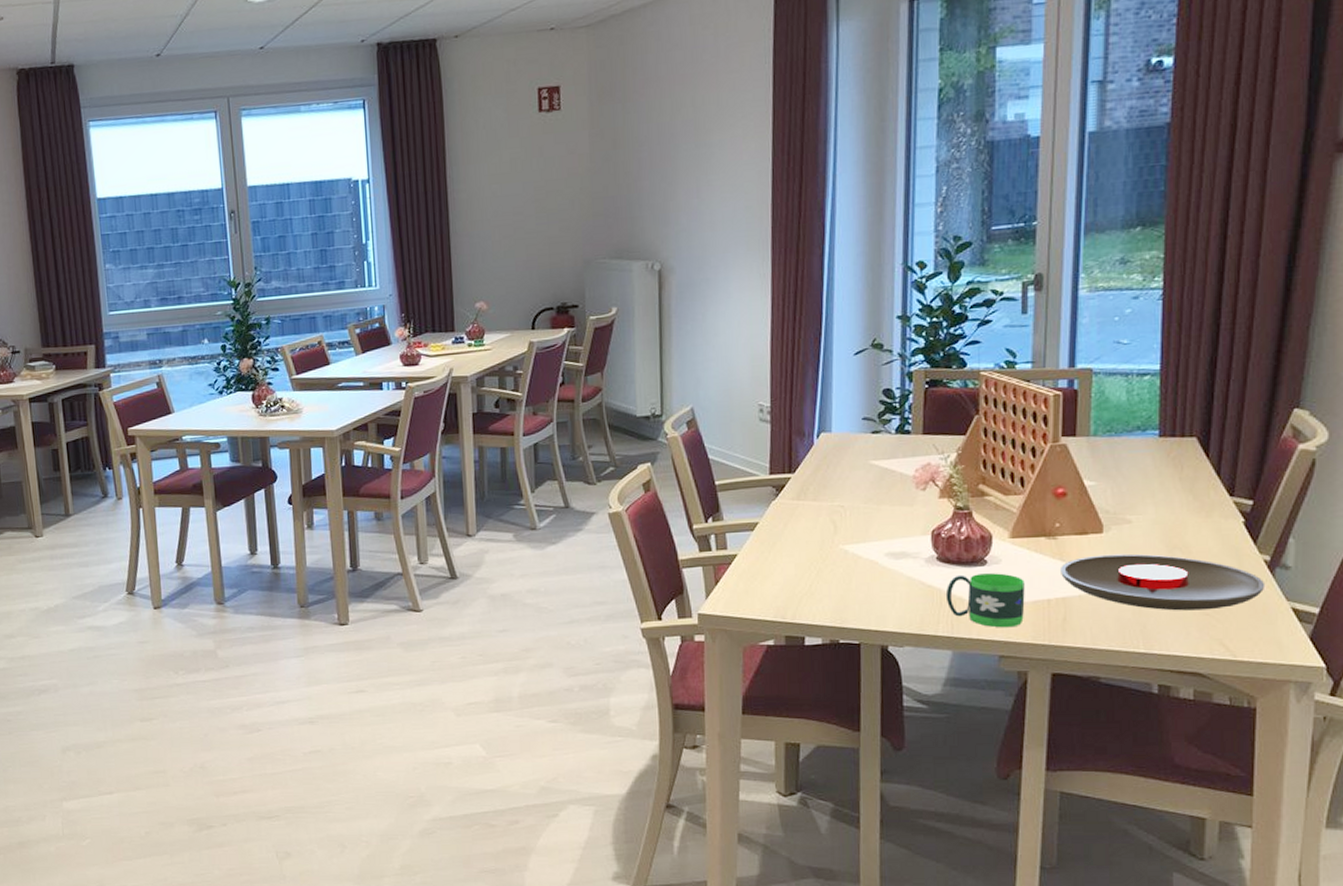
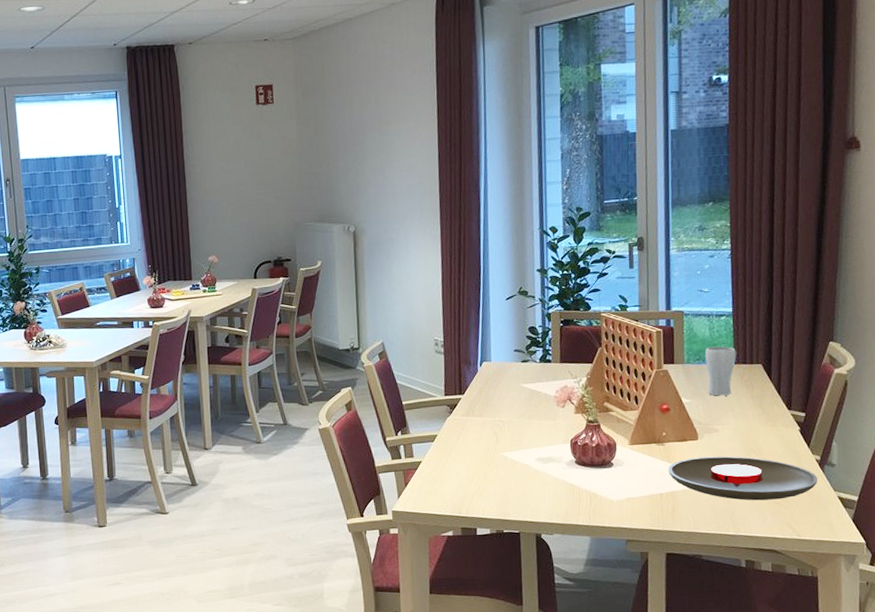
mug: present [945,573,1025,628] -> none [583,473,643,517]
drinking glass: none [1118,414,1162,478] -> present [704,346,737,396]

